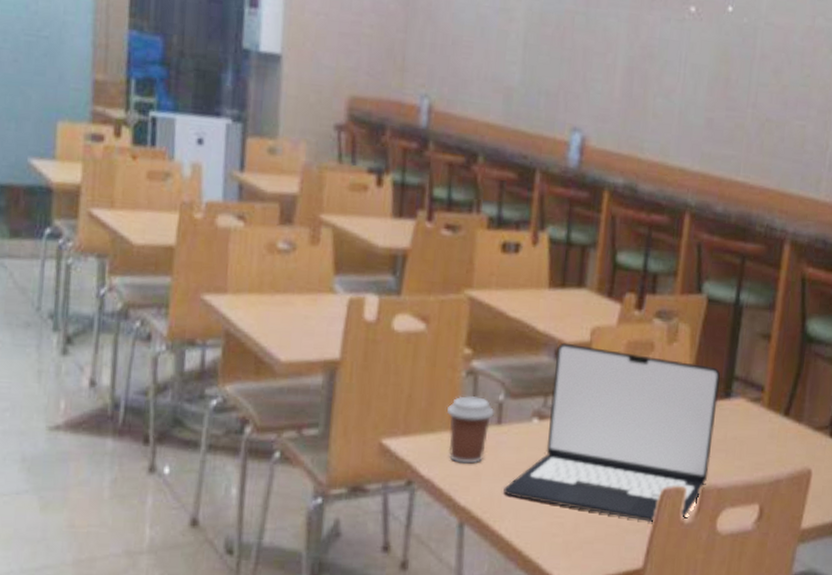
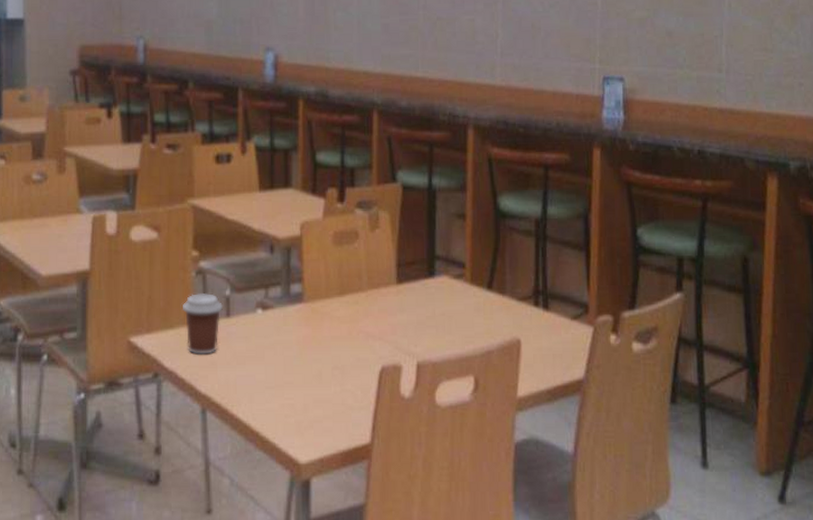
laptop: present [503,342,721,523] -> none [238,238,423,400]

